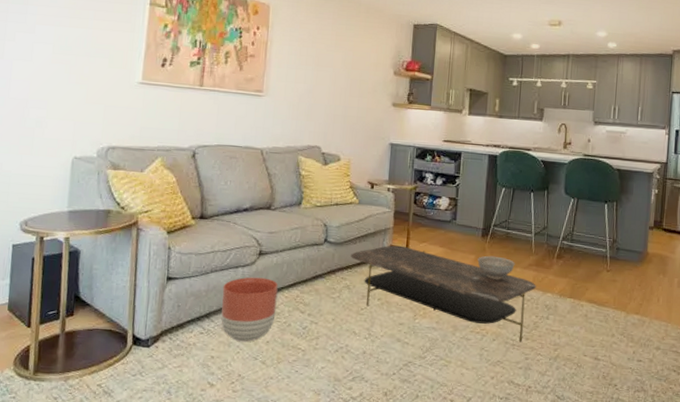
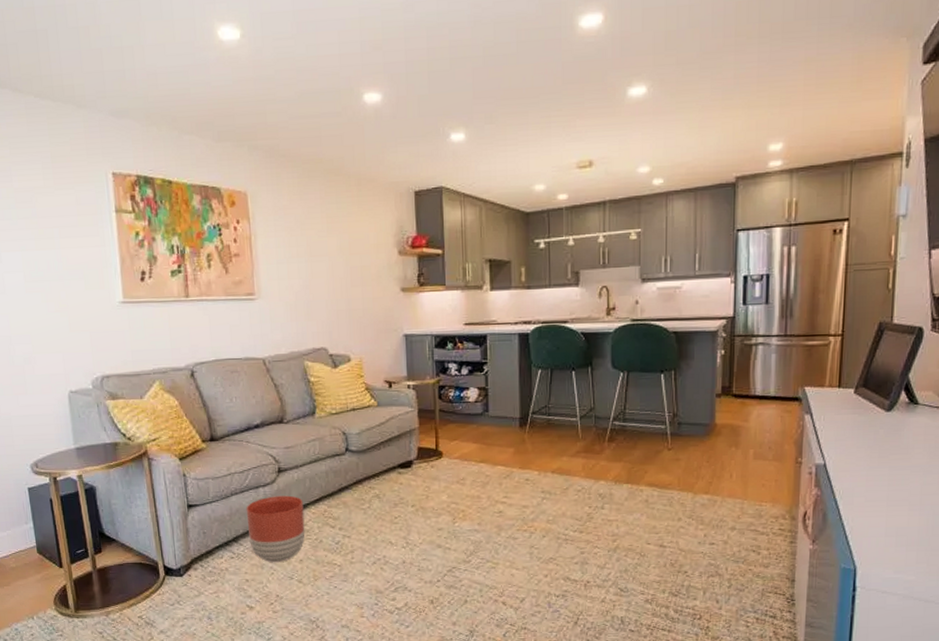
coffee table: present [351,245,536,343] -> none [376,446,587,536]
decorative bowl: present [477,255,515,280] -> none [517,446,560,472]

